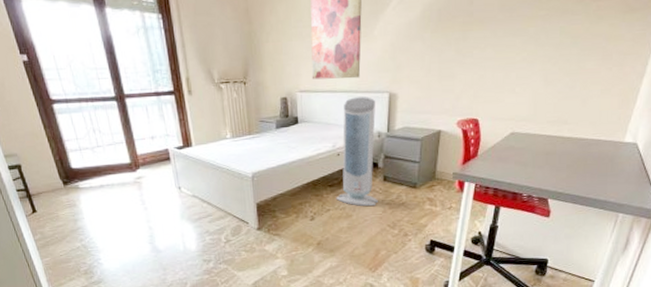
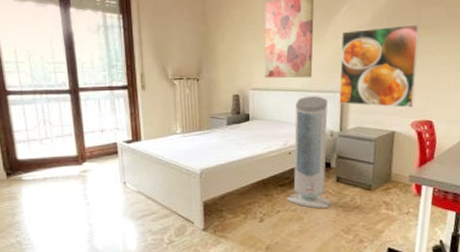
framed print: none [387,17,471,107] -> present [339,24,420,108]

